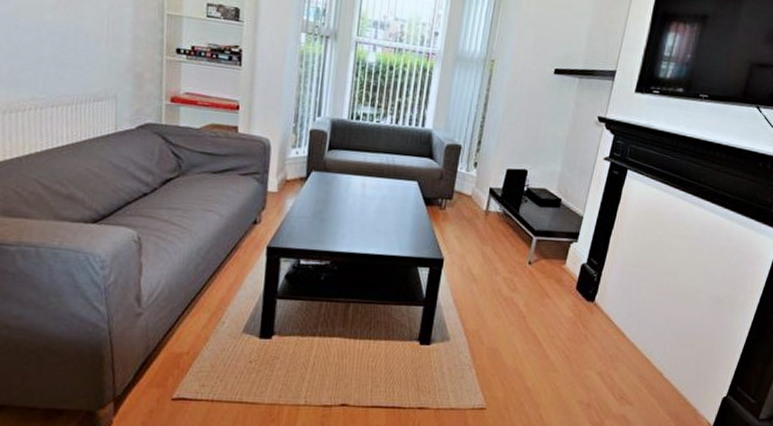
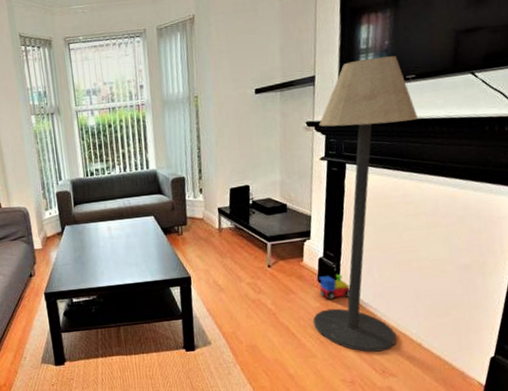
floor lamp: none [562,65,703,376] -> present [313,55,418,352]
toy train: none [575,284,606,312] -> present [319,274,350,301]

